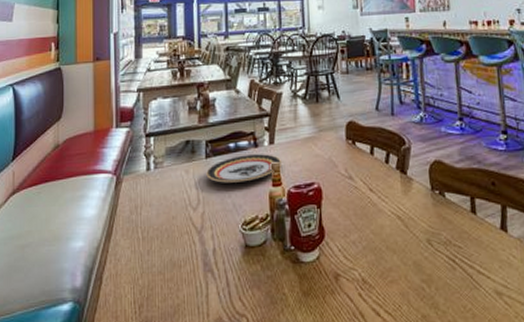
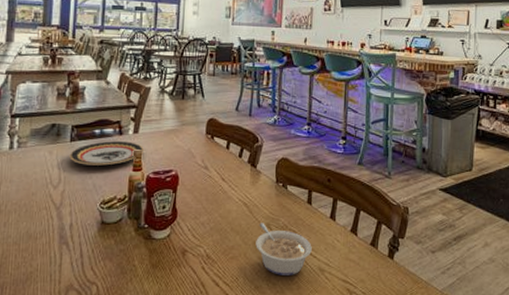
legume: none [416,238,484,301] -> present [255,223,312,275]

